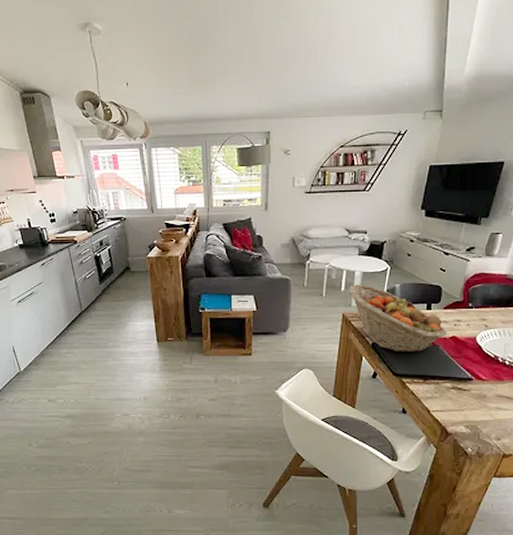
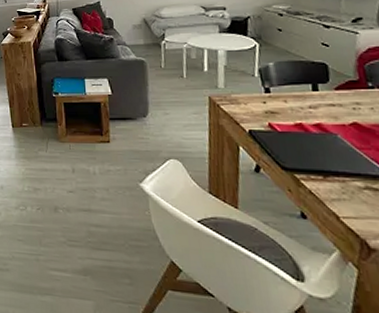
fruit basket: present [349,285,447,353] -> none [213,64,345,142]

